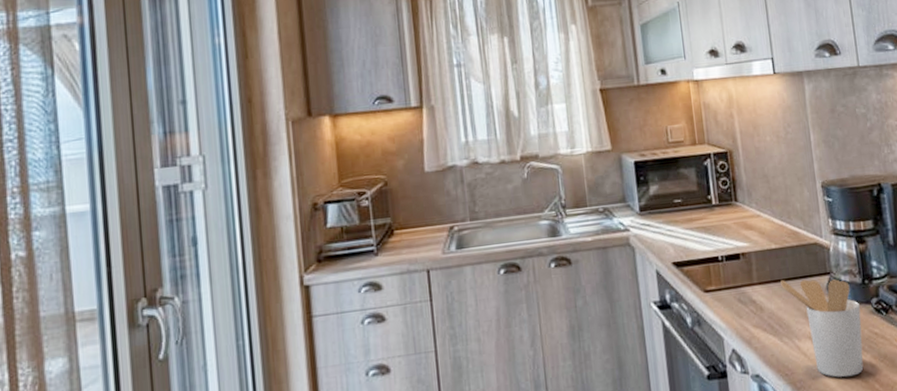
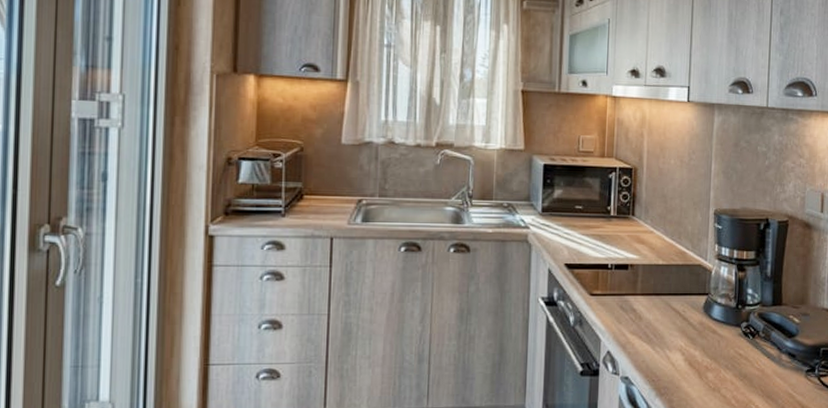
utensil holder: present [780,279,864,378] -> none [662,294,730,390]

